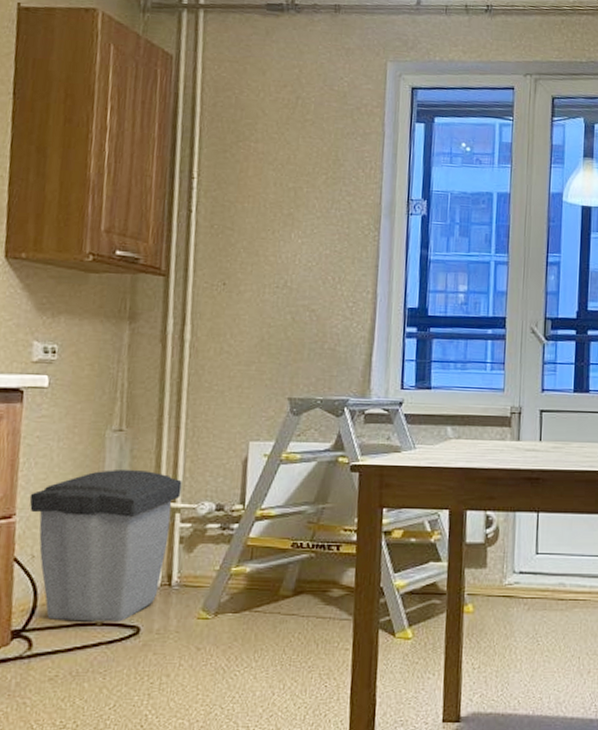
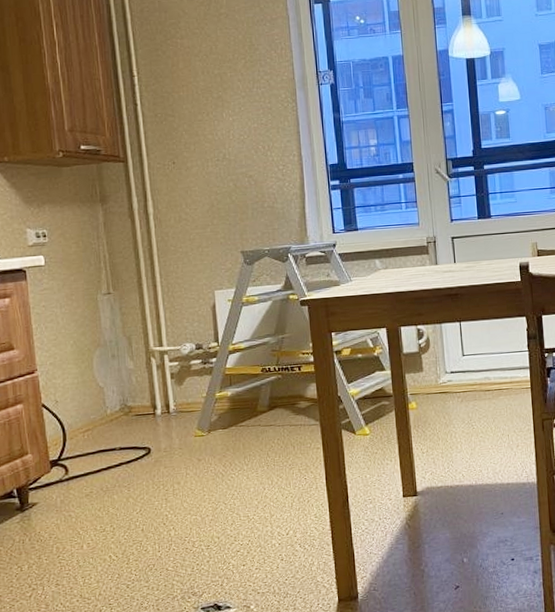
trash can: present [29,470,182,622] -> none [45,323,166,450]

